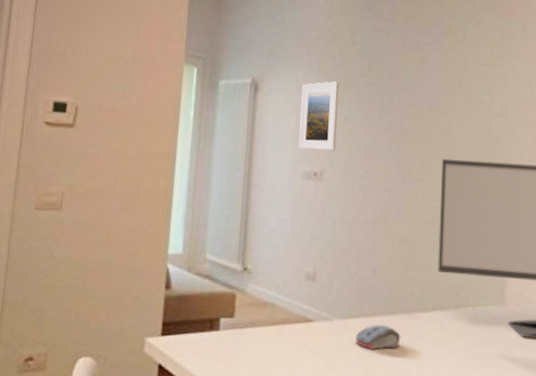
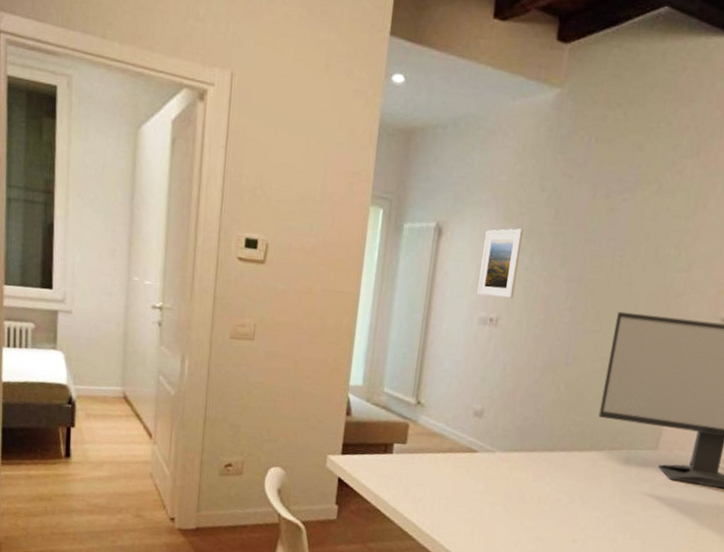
computer mouse: present [355,324,401,350] -> none [514,459,557,481]

